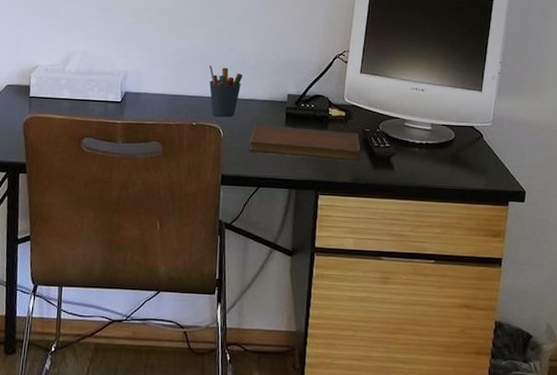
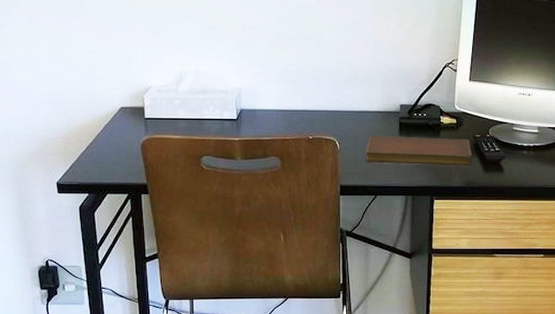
pen holder: present [208,65,243,118] -> none [321,79,355,130]

